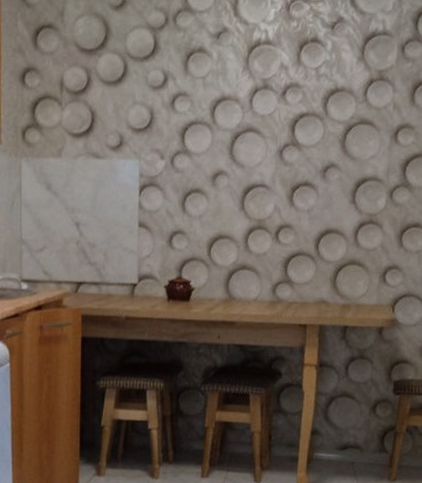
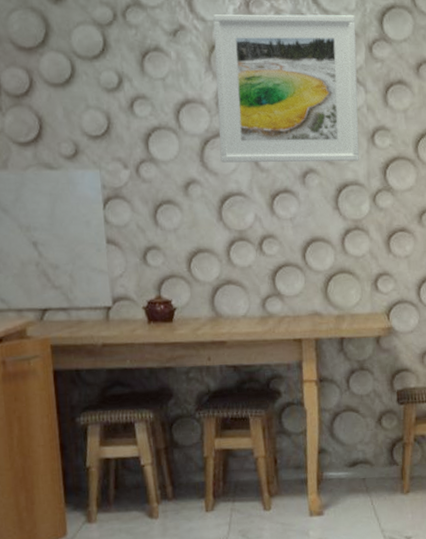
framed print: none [248,16,391,158] -> present [212,14,360,163]

